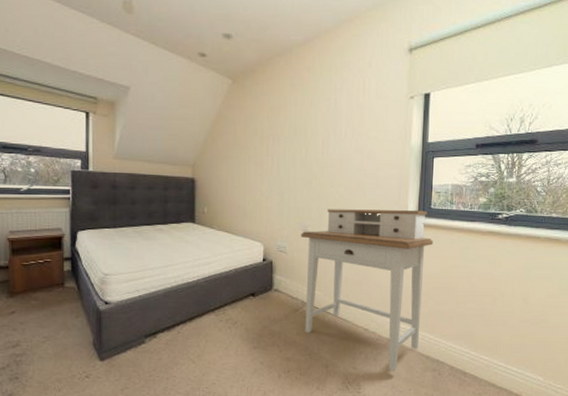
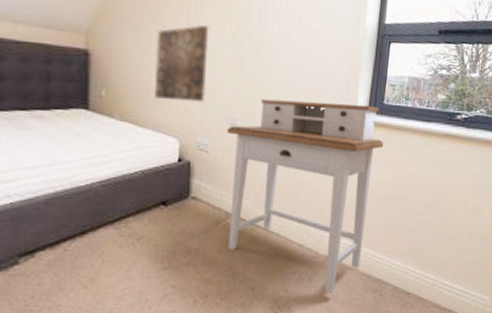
wall art: none [243,154,284,214] -> present [154,25,210,103]

